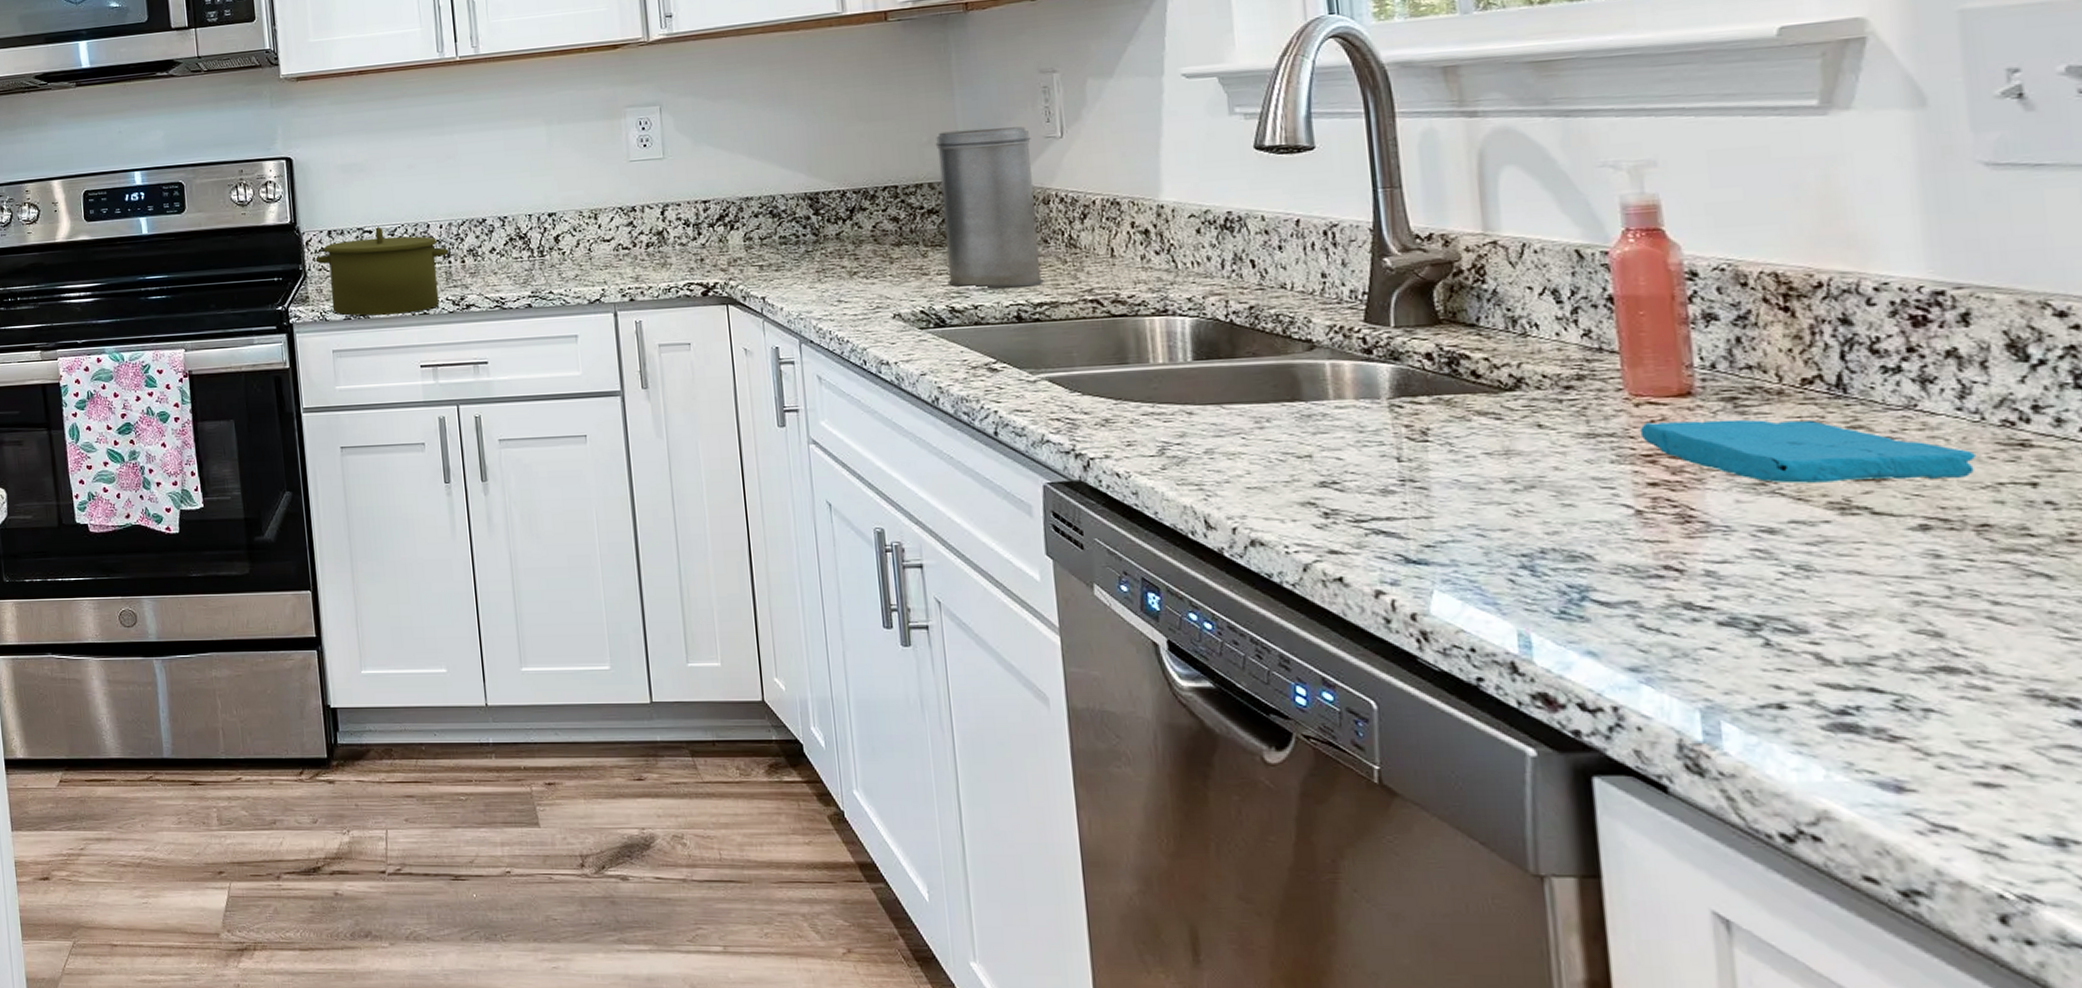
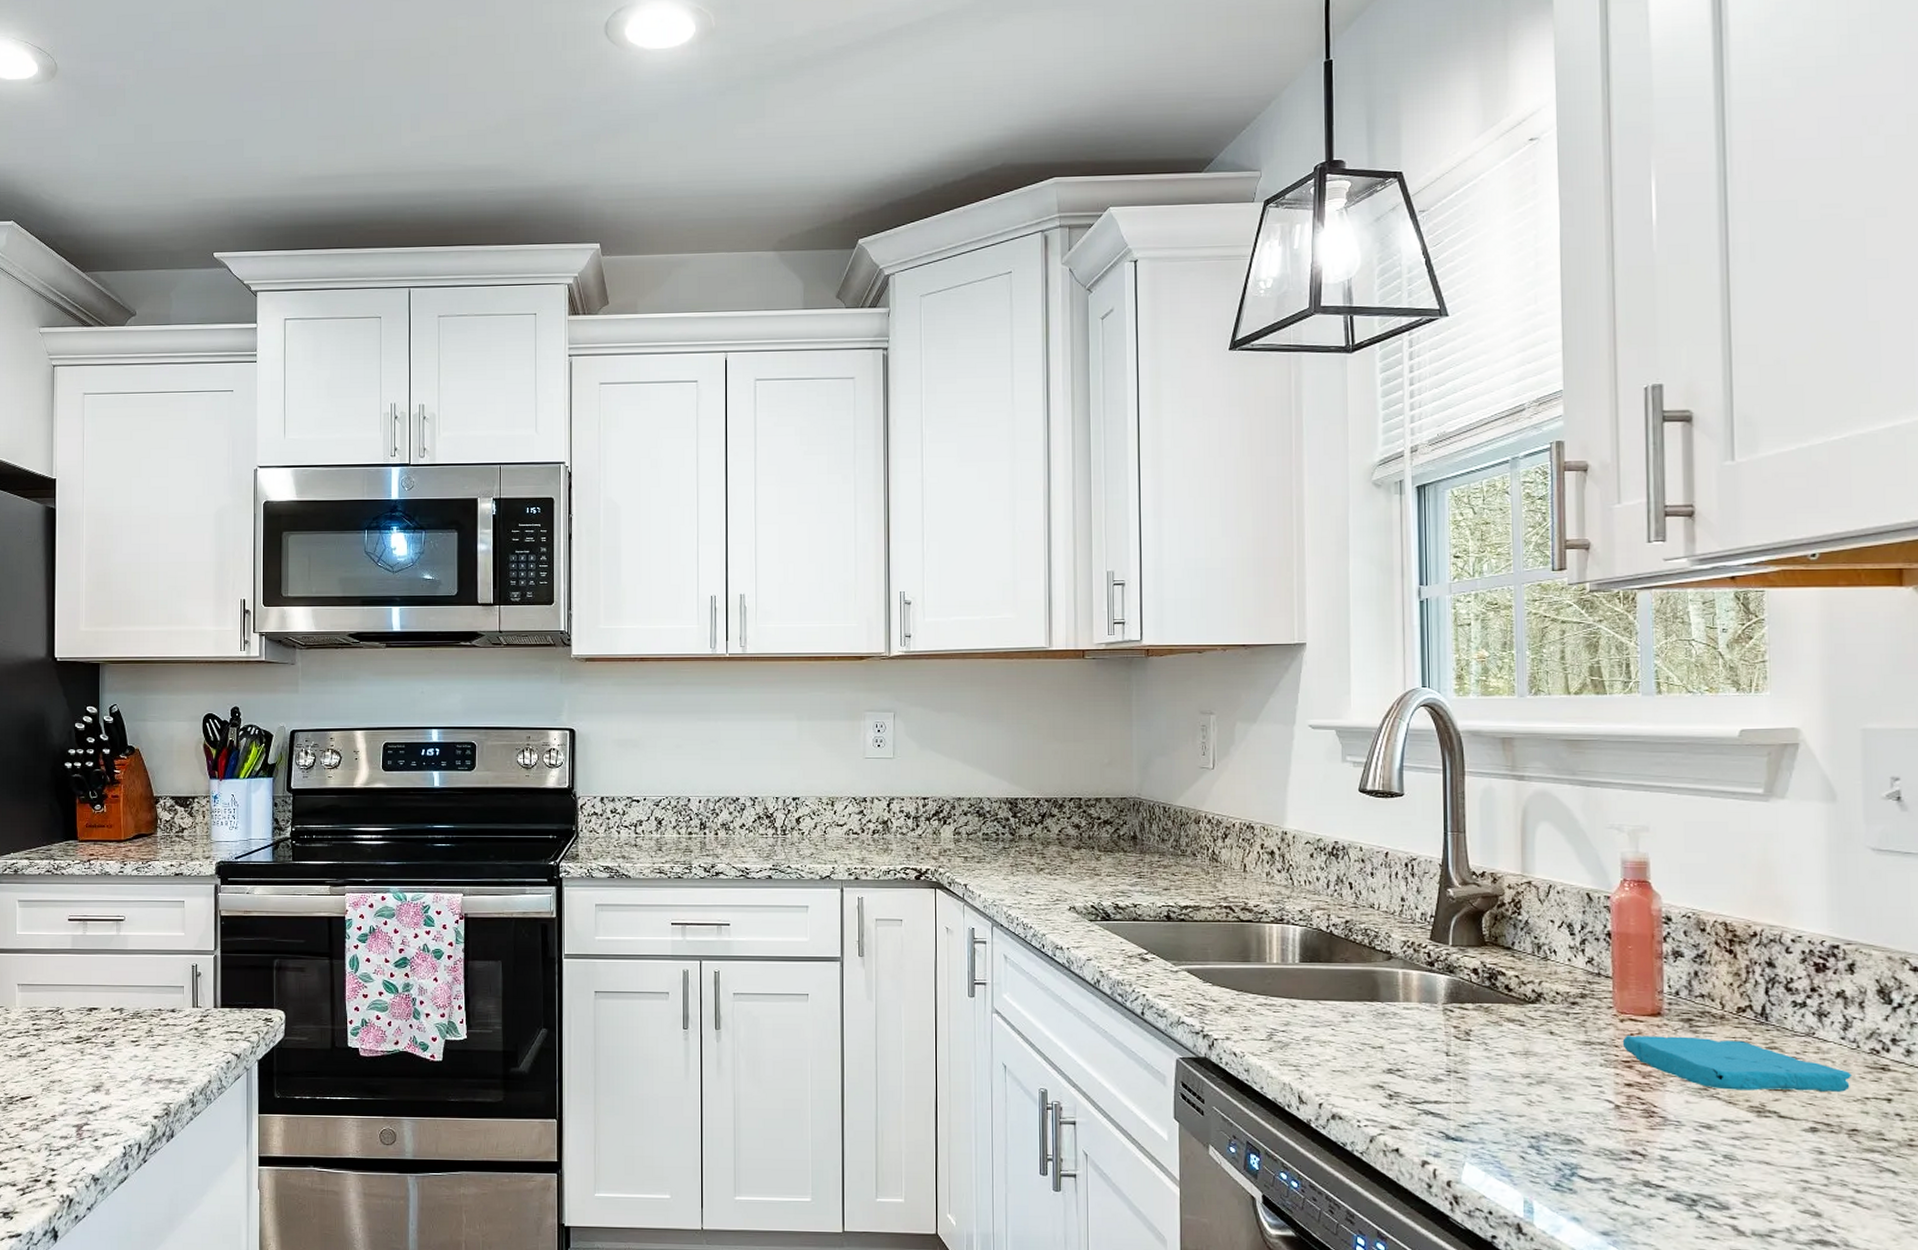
cooking pot: present [316,228,448,316] -> none [589,798,704,876]
canister: present [935,126,1044,290] -> none [1114,756,1190,893]

